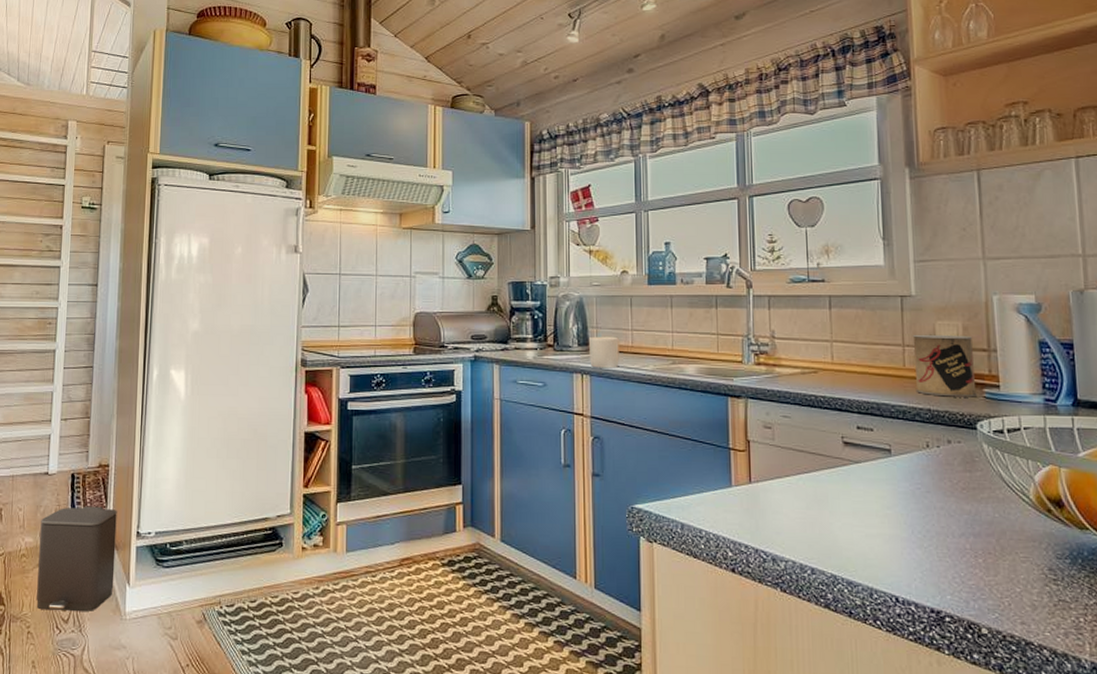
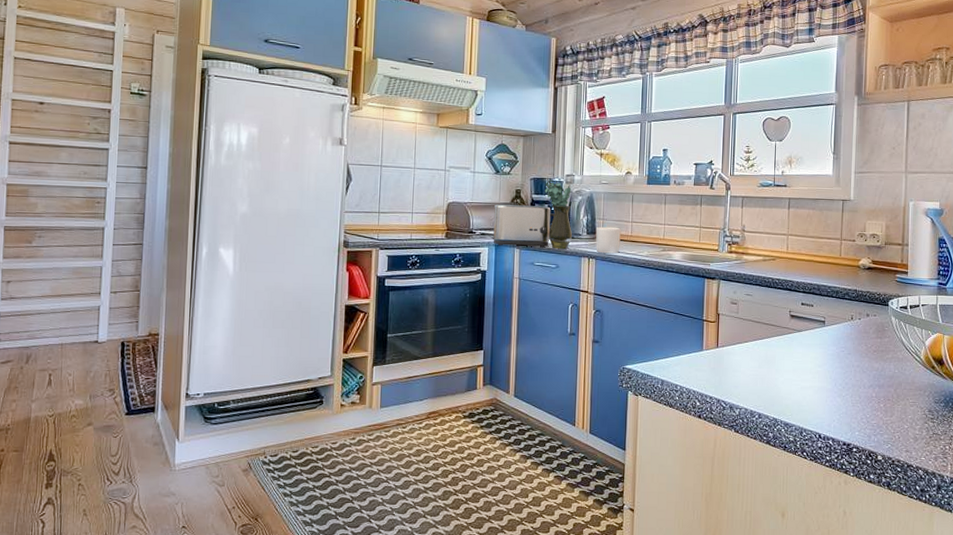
pedal bin: present [36,506,117,611] -> none [87,371,167,464]
toaster: none [466,313,539,362] -> present [492,204,555,247]
vase: none [525,281,560,363] -> present [544,178,572,249]
tin can: present [912,334,977,397] -> none [847,231,891,281]

